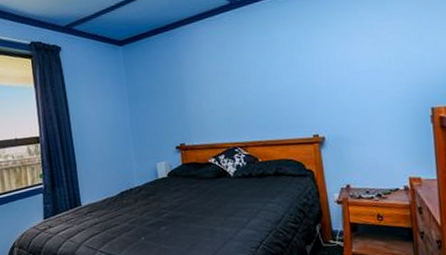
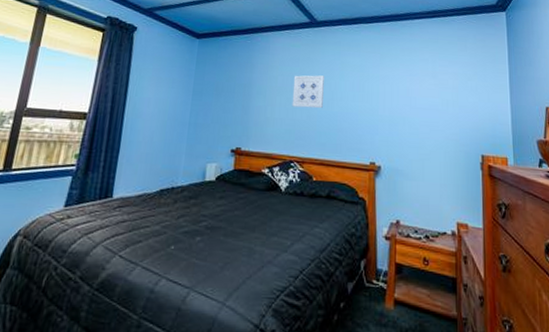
wall art: none [223,58,257,95] -> present [292,75,324,109]

